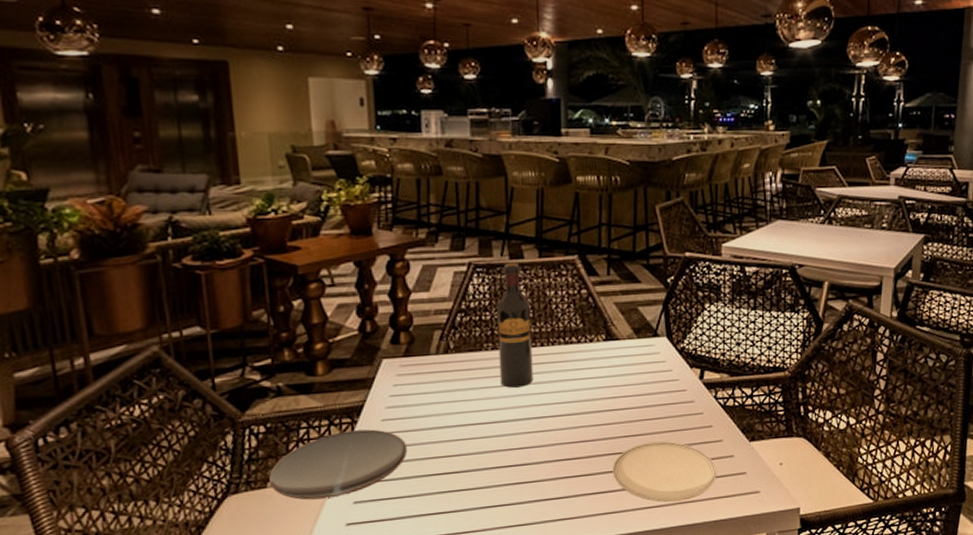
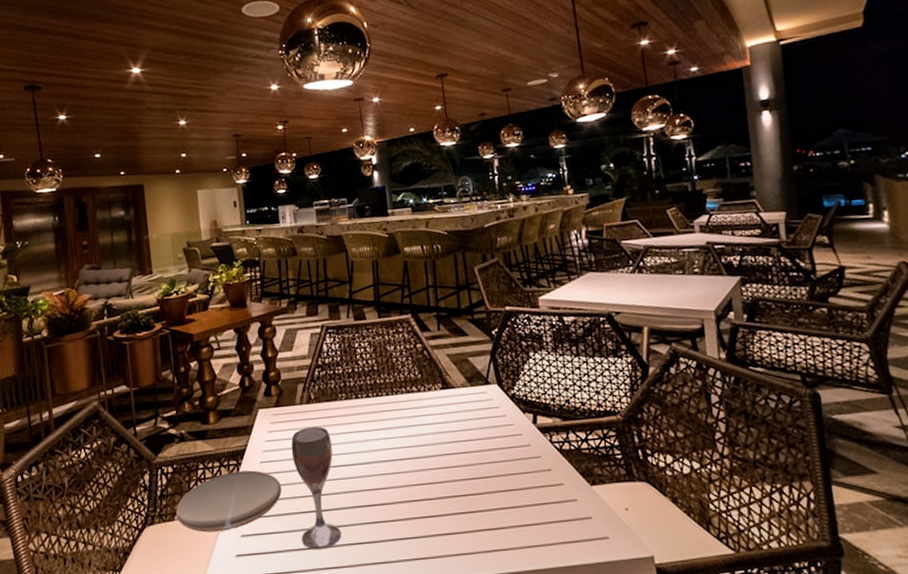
cup: none [421,380,476,515] -> present [291,426,342,550]
wine bottle: present [497,262,534,388] -> none [347,323,382,433]
plate: present [612,441,717,503] -> none [460,484,563,546]

